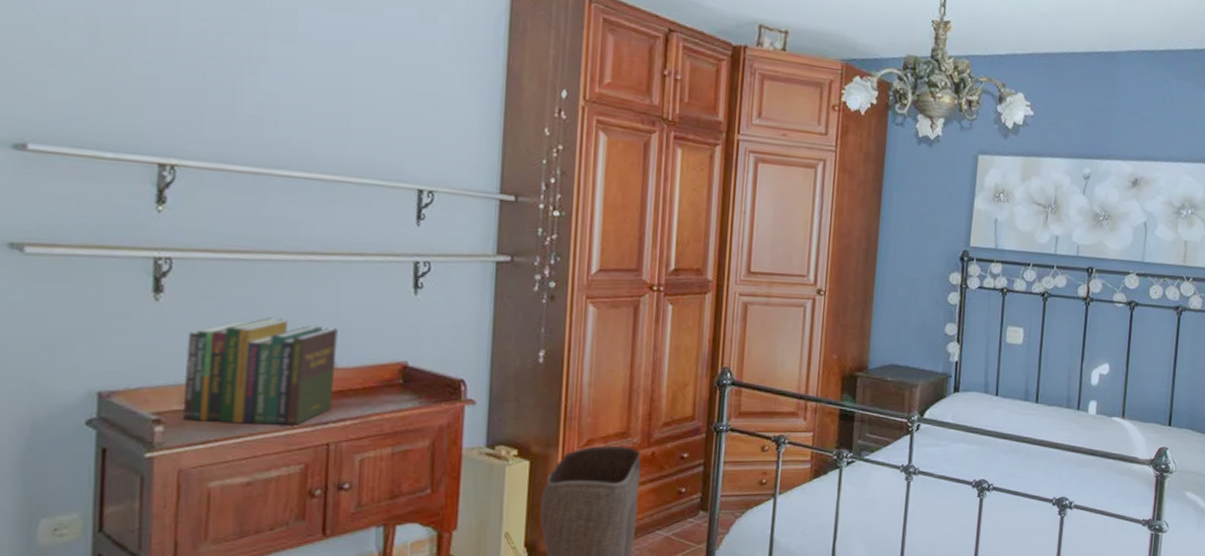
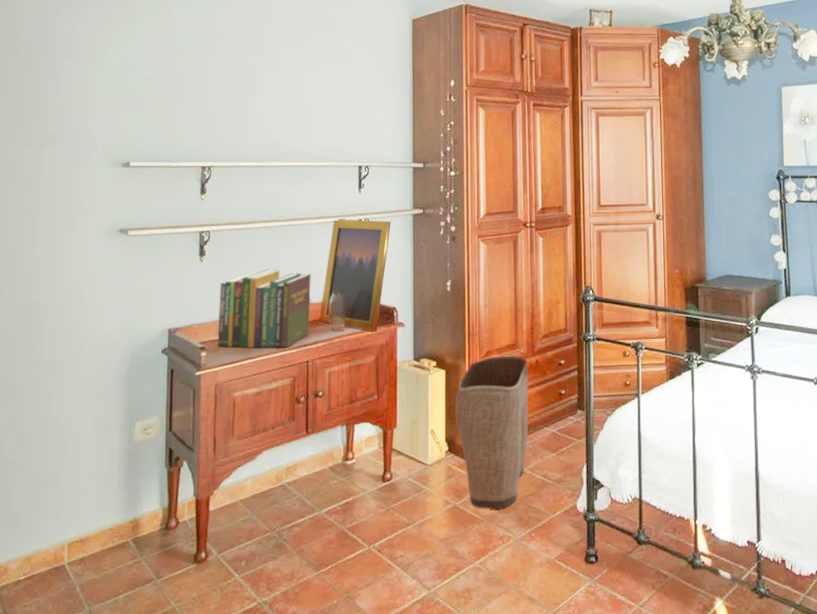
picture frame: none [348,259,463,410] -> present [319,219,391,332]
vase: none [362,352,392,407] -> present [328,289,347,331]

